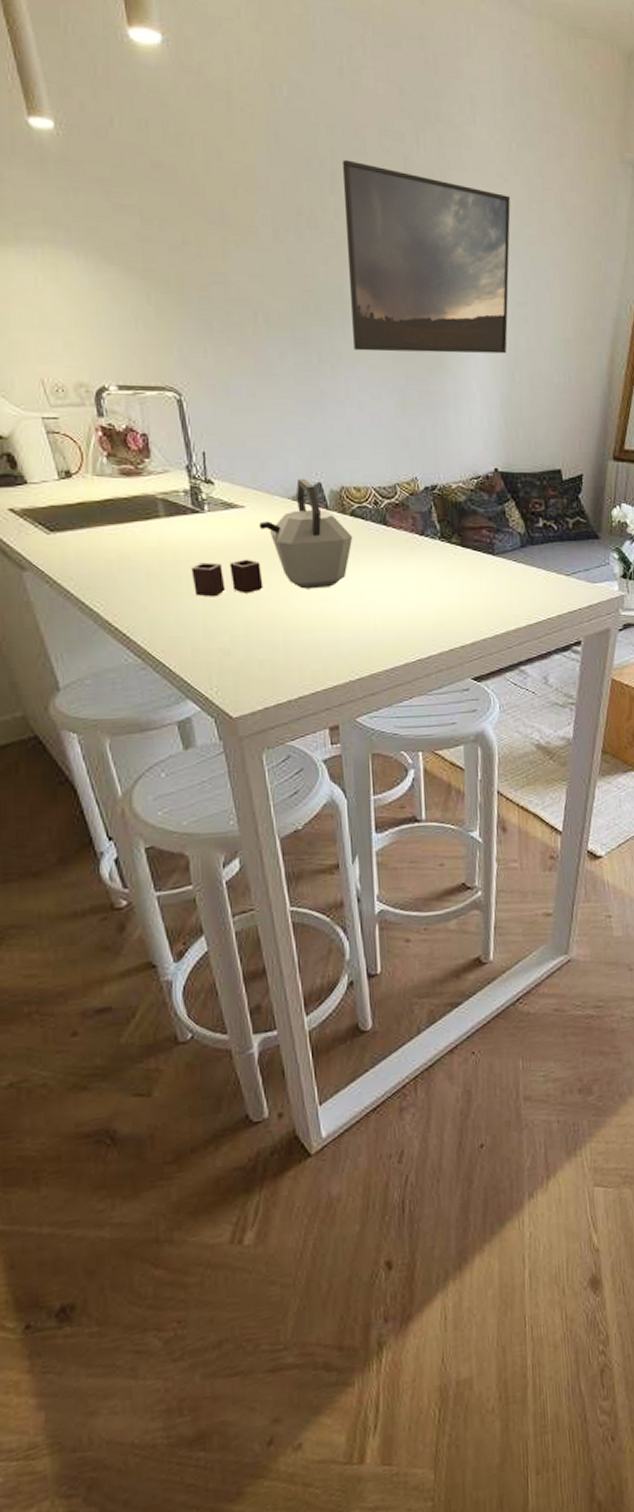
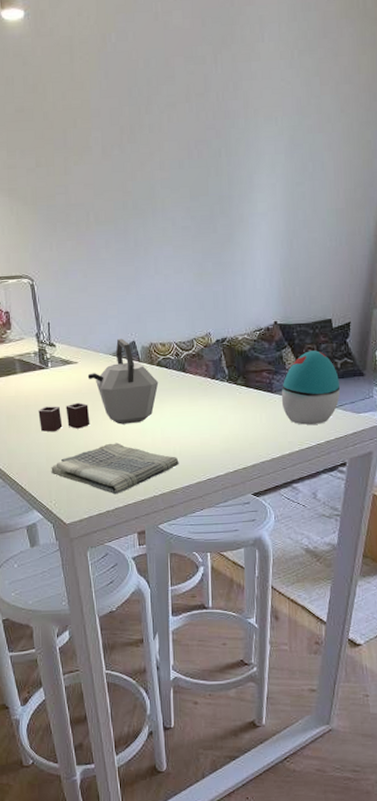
dish towel: none [210,612,381,680] -> present [51,443,179,495]
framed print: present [341,159,511,354] -> none [155,85,293,235]
decorative egg: none [504,506,572,595] -> present [281,350,340,425]

